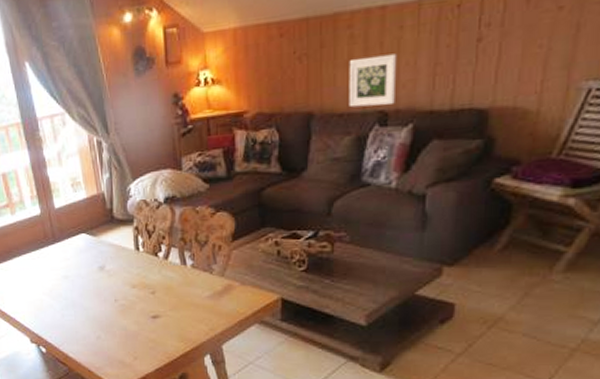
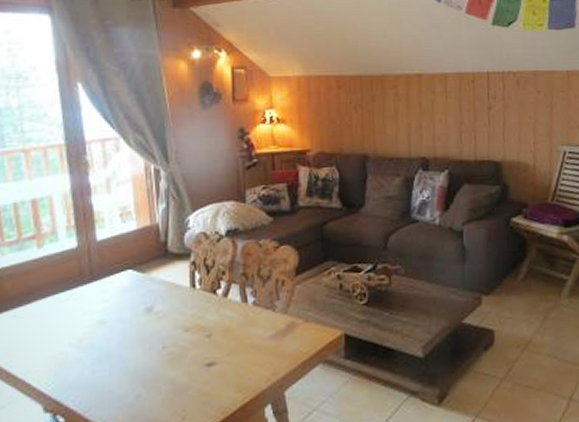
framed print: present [349,53,397,108] -> none [395,112,433,153]

